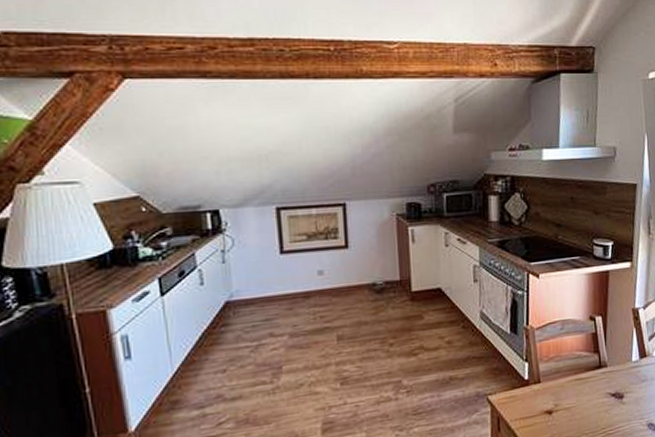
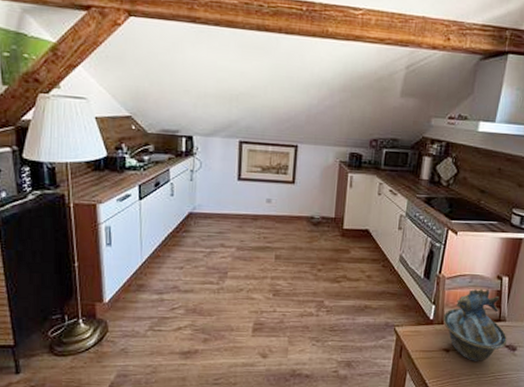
ceramic bowl: none [539,333,613,419] -> present [443,288,508,361]

